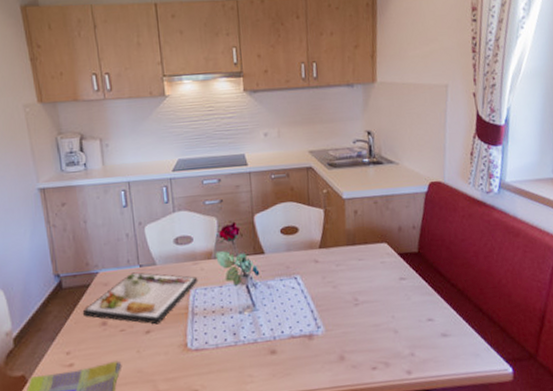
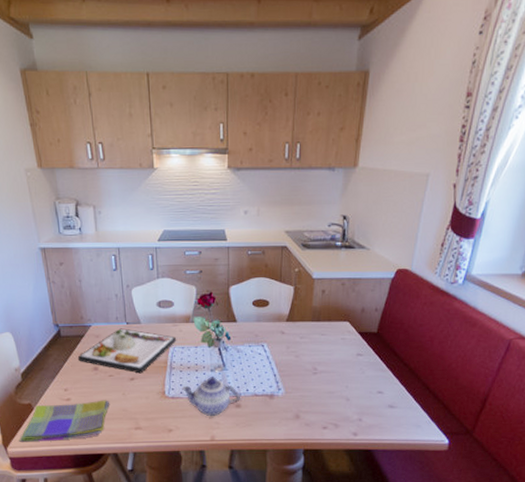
teapot: none [205,320,276,369] -> present [180,377,241,417]

